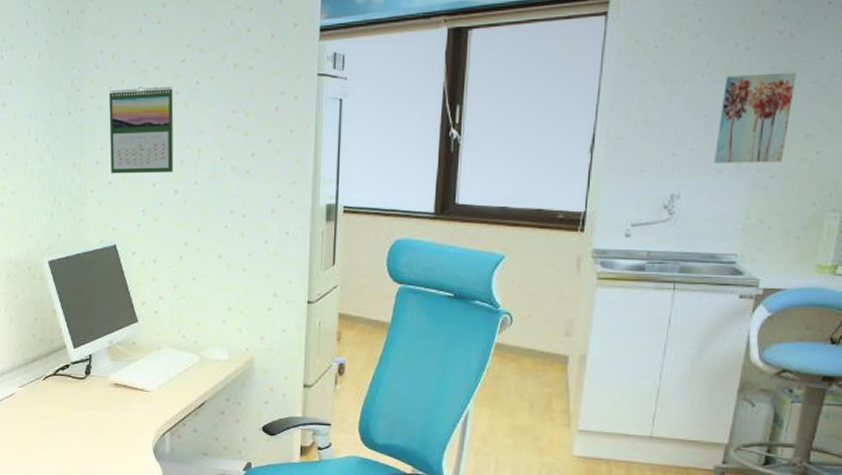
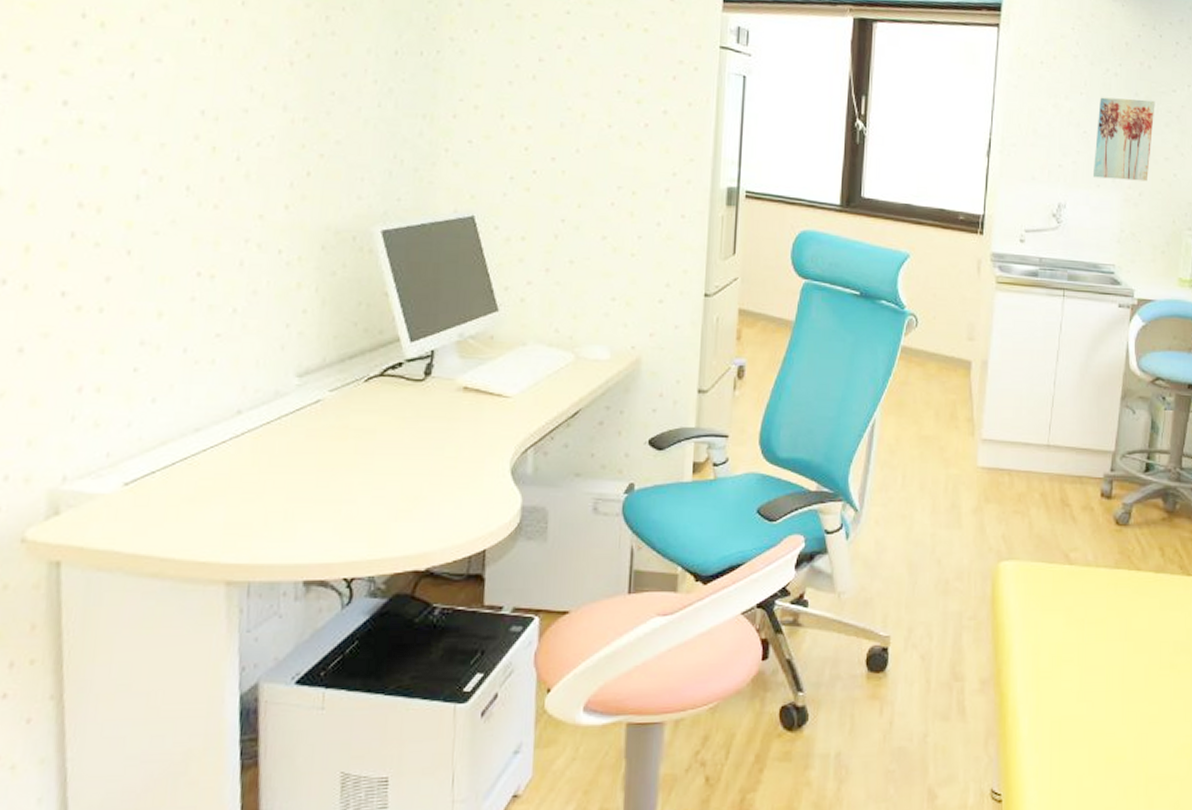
calendar: present [109,86,174,174] -> none [471,34,554,137]

